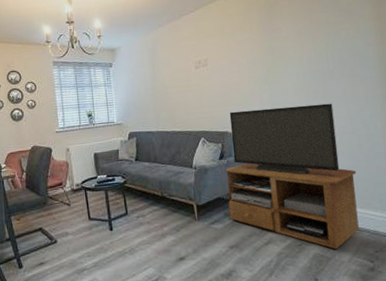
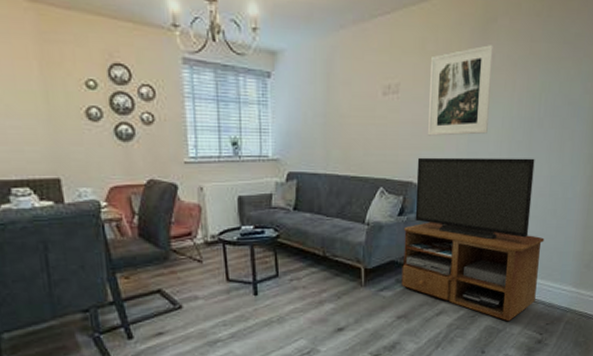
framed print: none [230,21,286,95] -> present [427,45,493,136]

